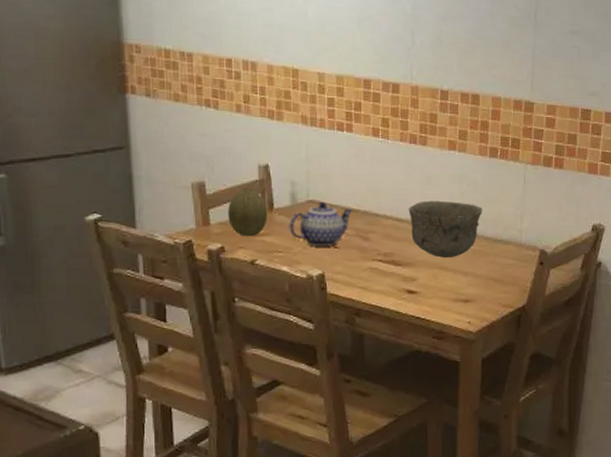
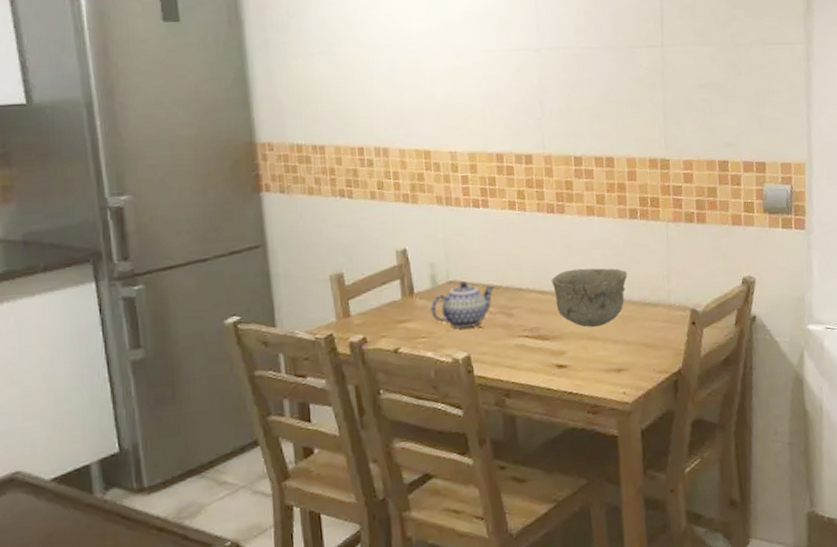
fruit: present [228,188,267,237] -> none [368,275,409,325]

